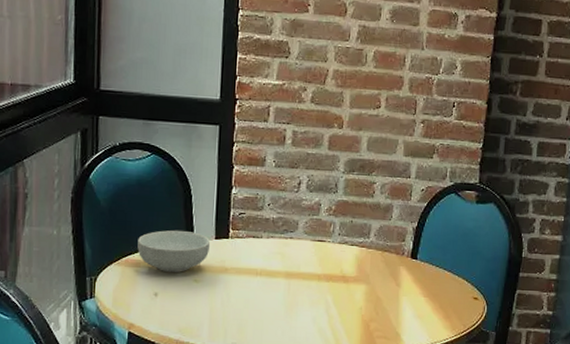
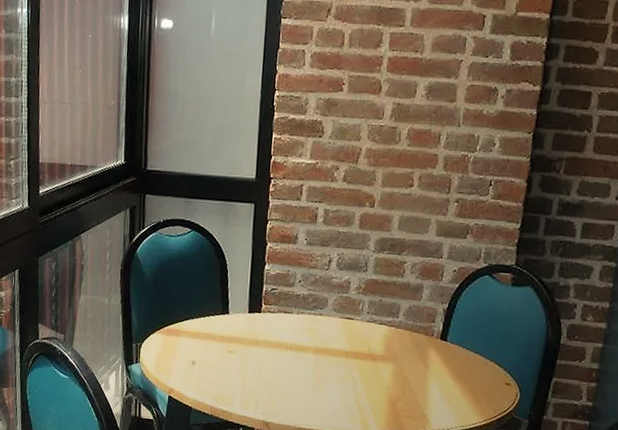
cereal bowl: present [137,230,211,272] -> none [178,302,244,343]

